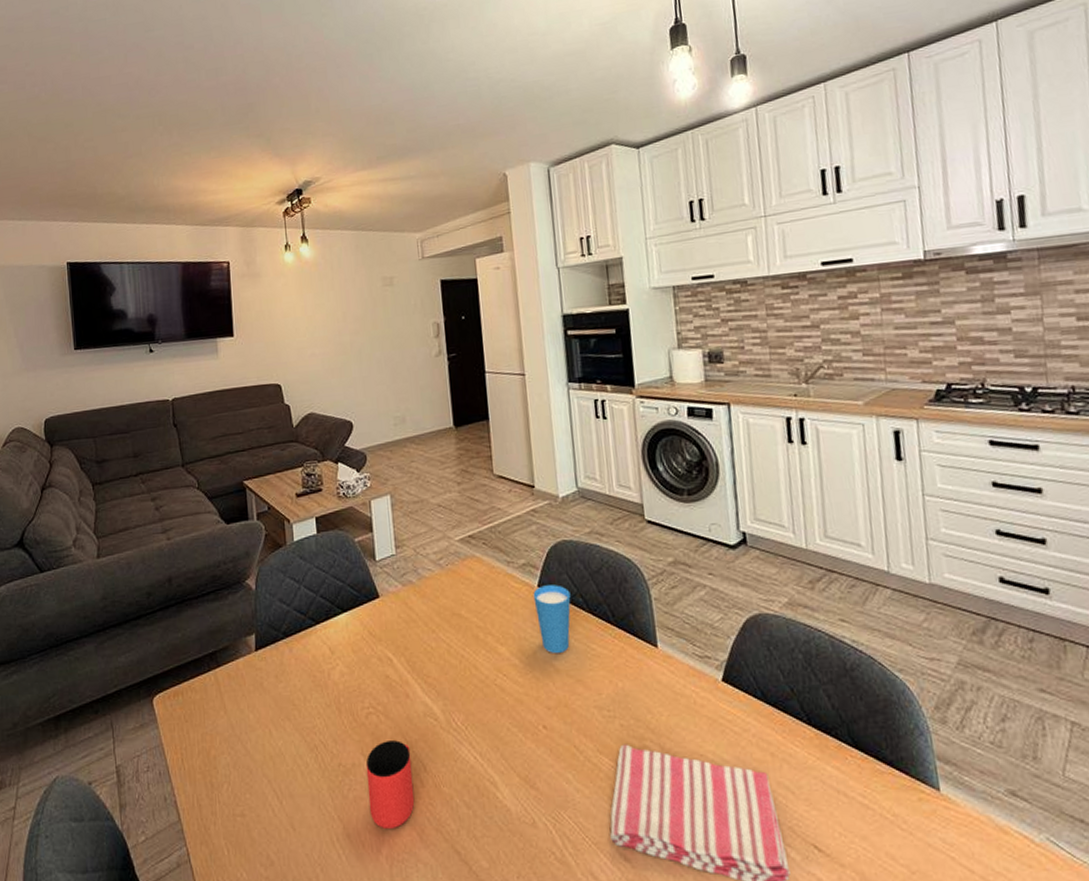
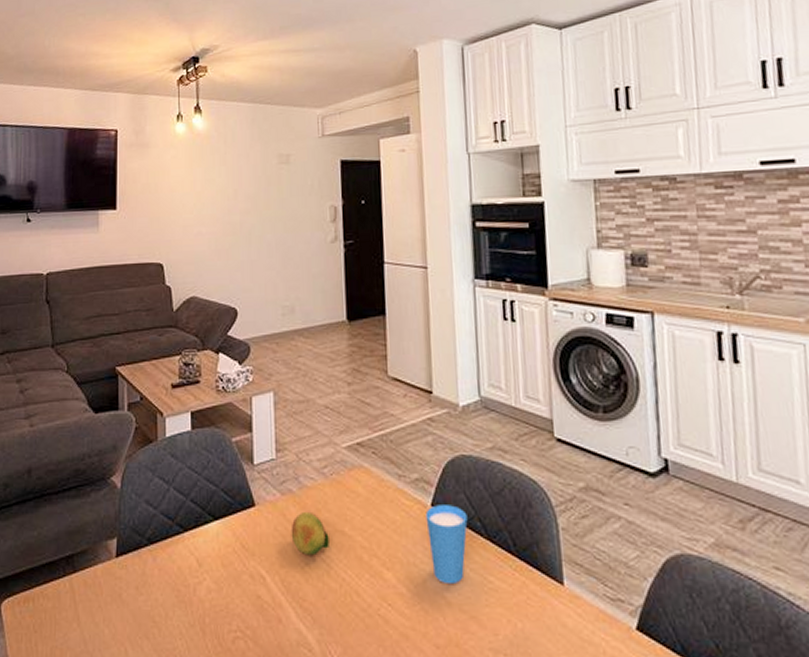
fruit: none [413,598,448,638] -> present [291,511,329,556]

